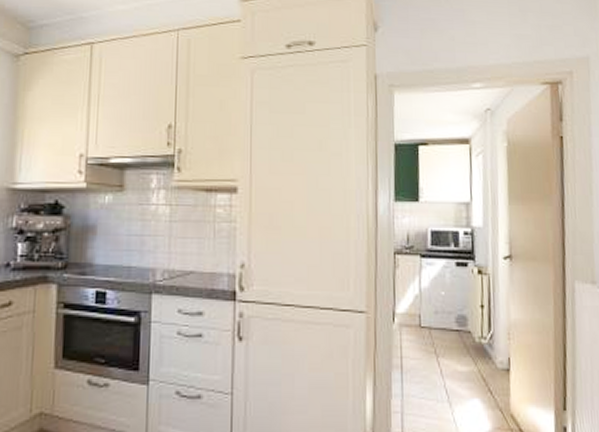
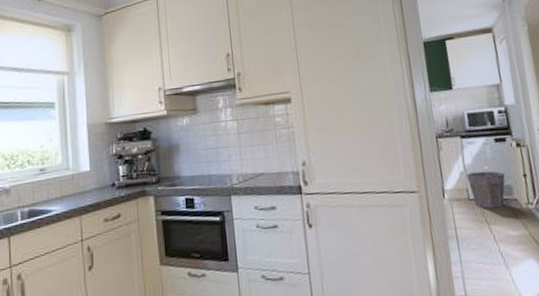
waste bin: none [422,297,462,340] -> present [467,171,506,209]

